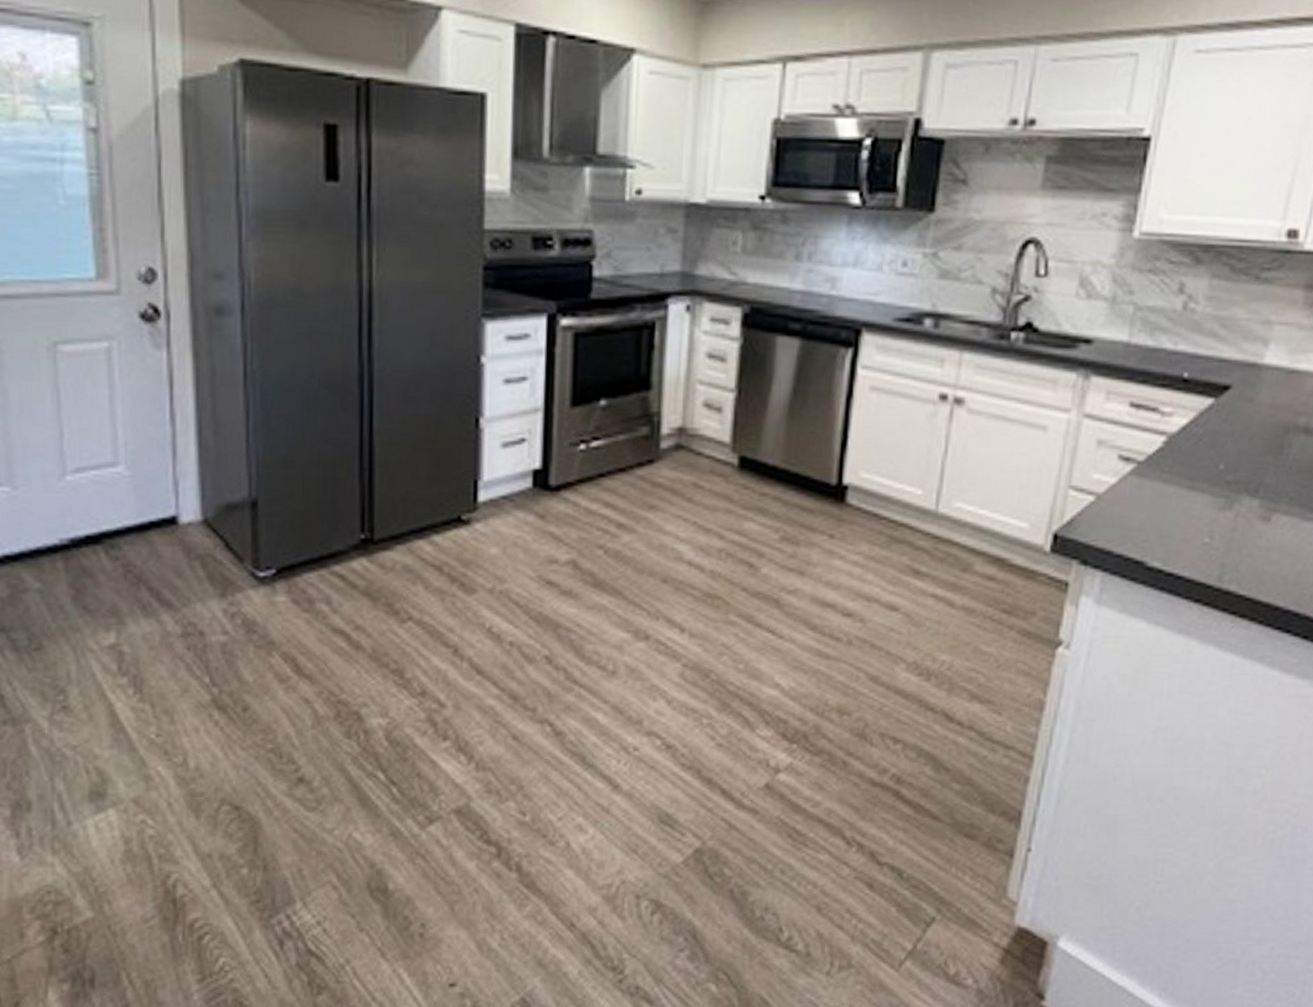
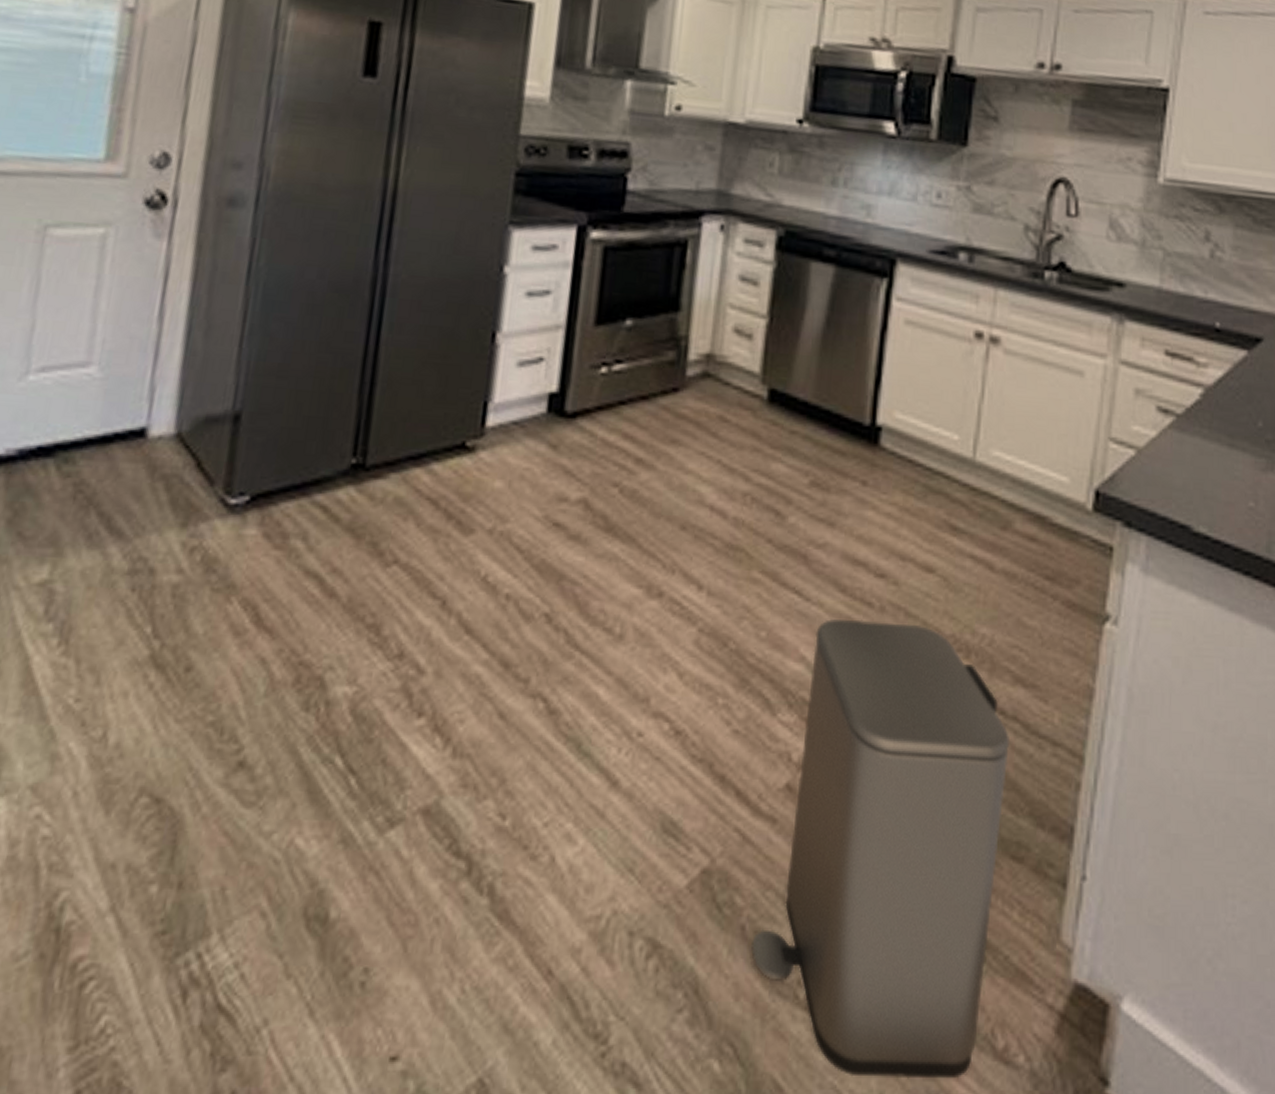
pedal bin: none [739,652,966,996] -> present [751,619,1011,1079]

